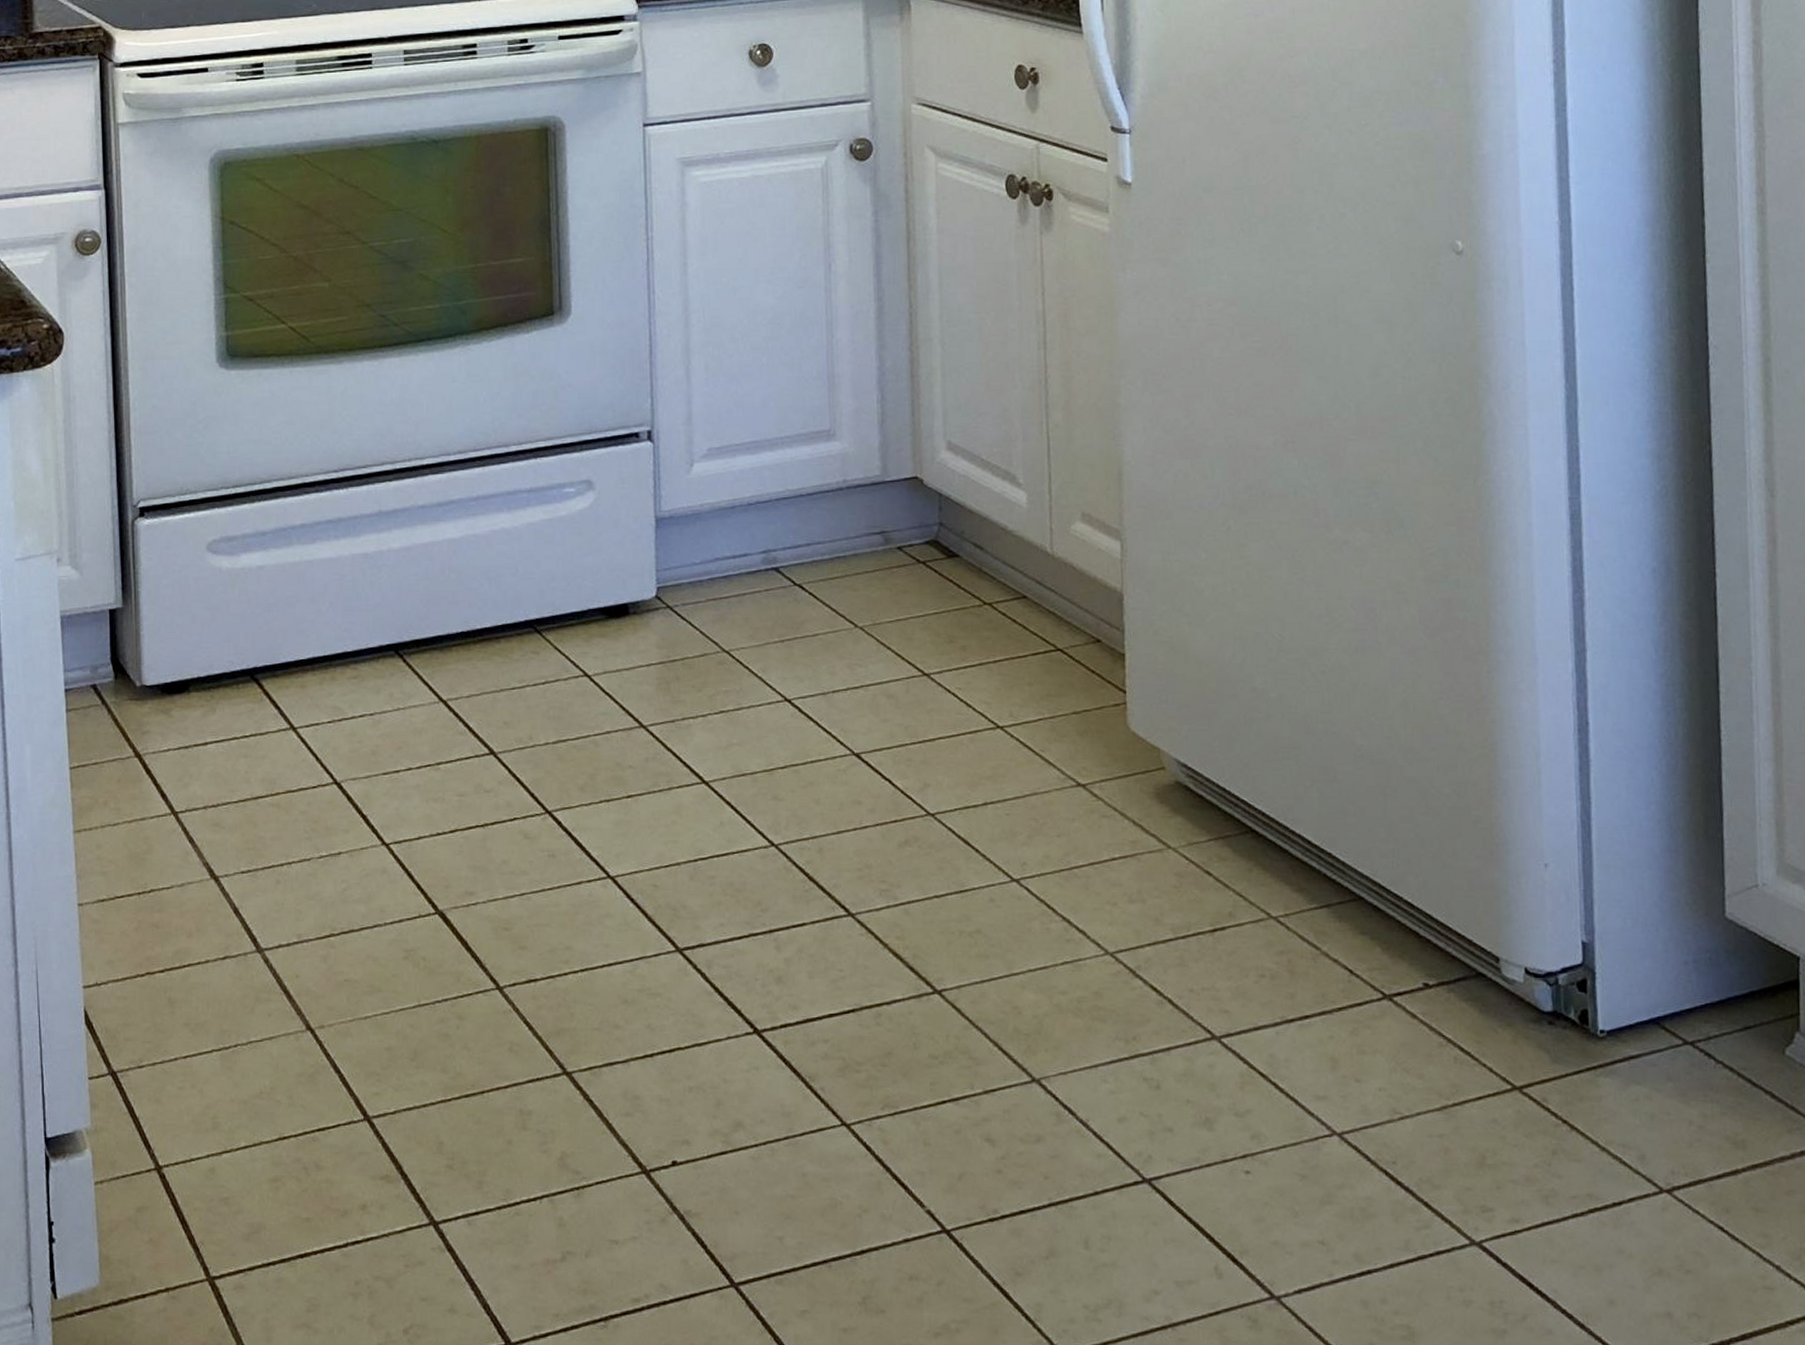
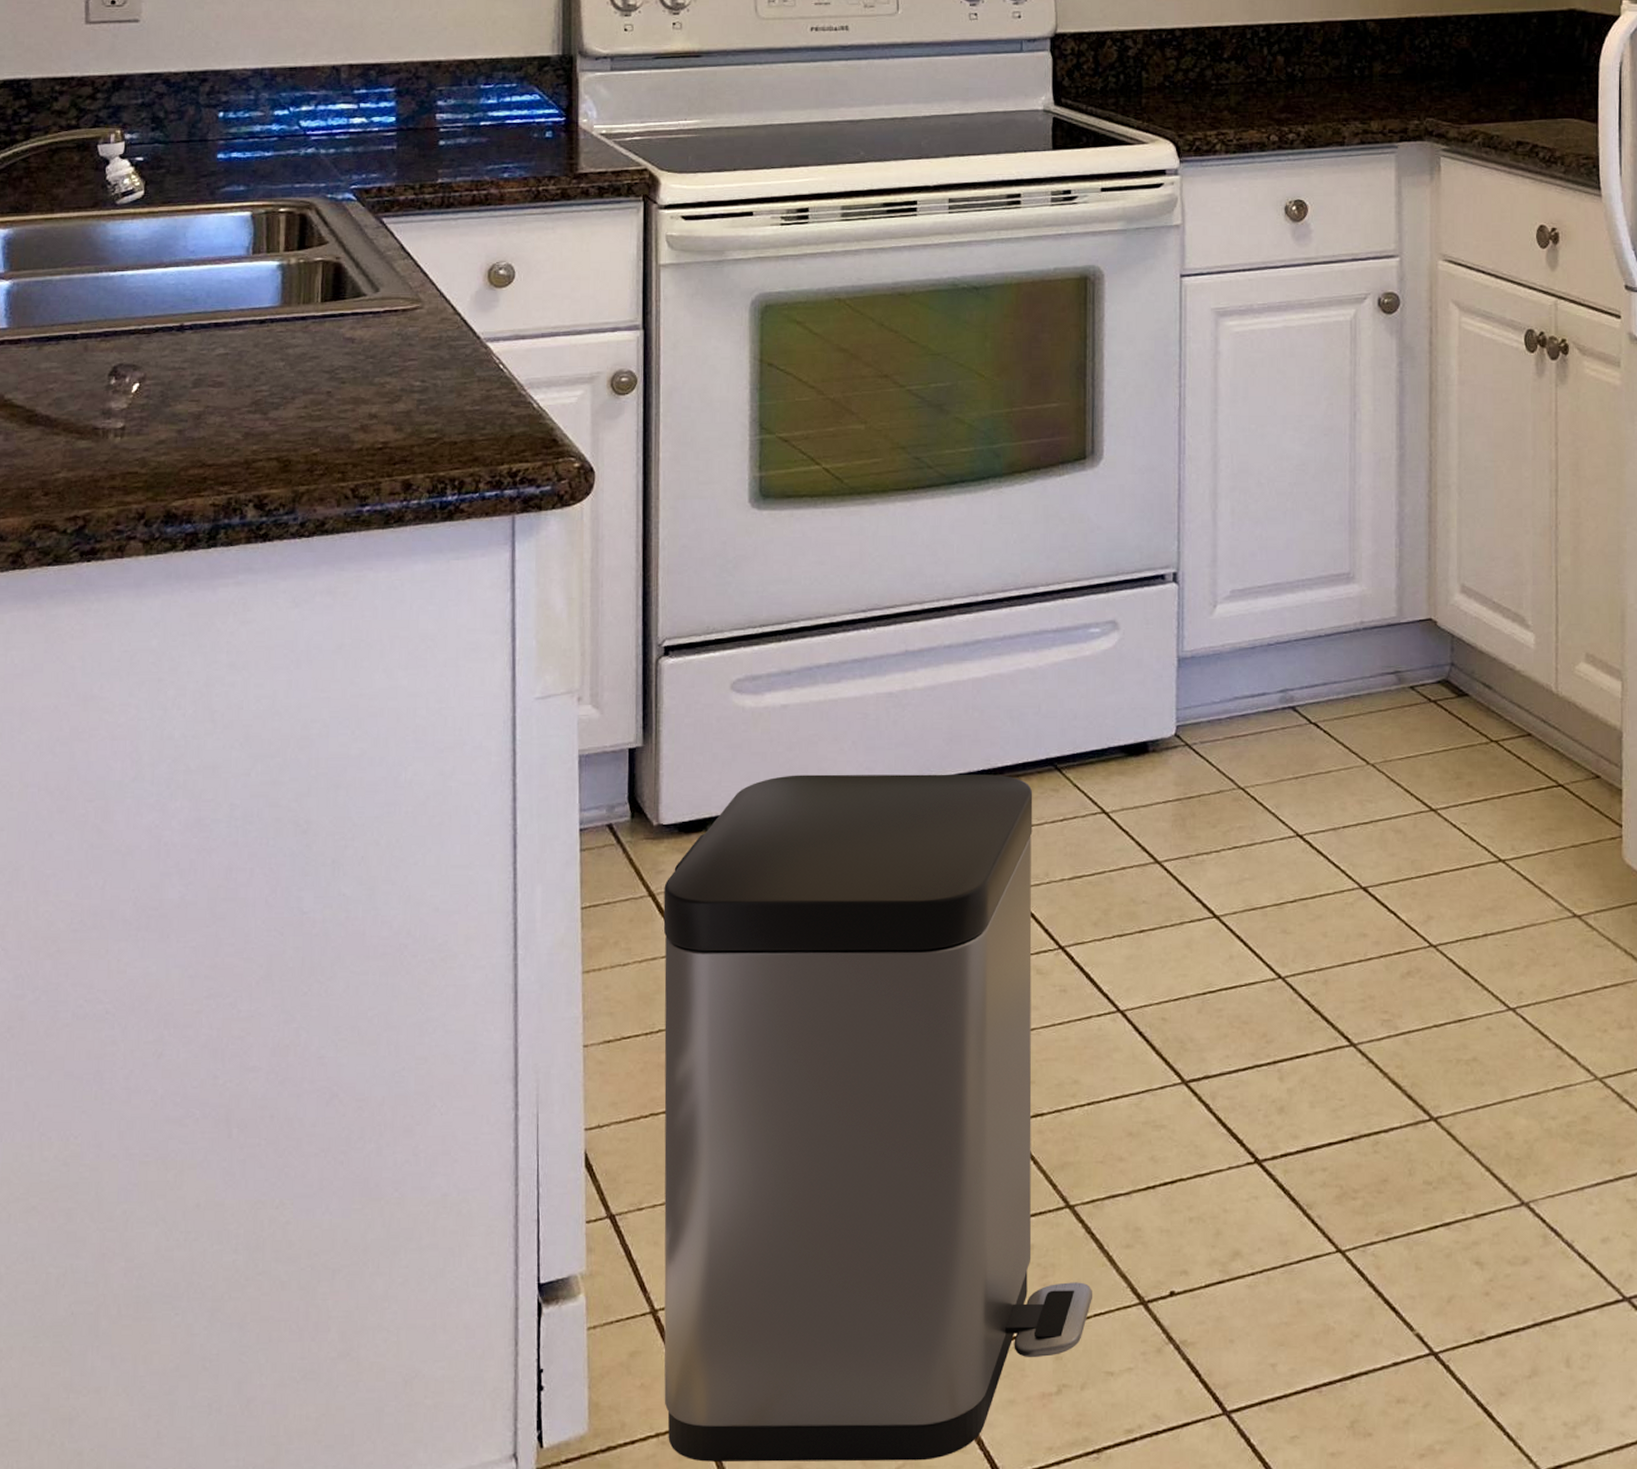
pedal bin: none [150,636,593,1323] -> present [663,774,1092,1462]

